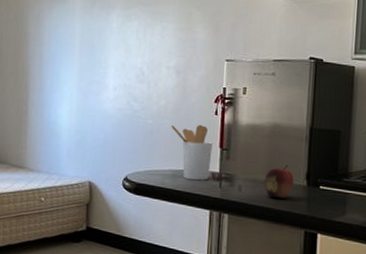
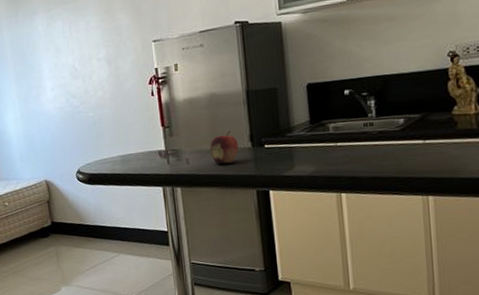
utensil holder: present [171,124,213,180] -> none [112,107,156,162]

